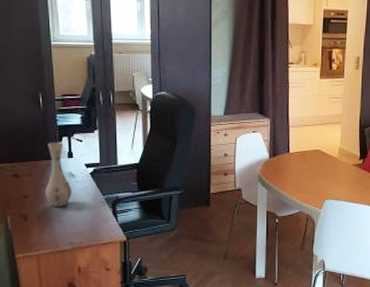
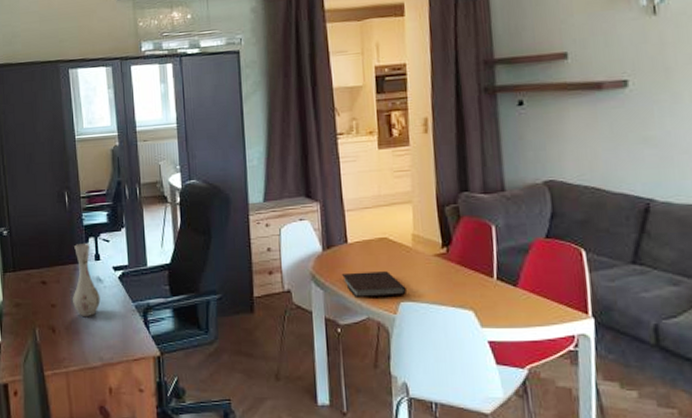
notebook: none [282,176,330,197] -> present [341,271,406,299]

